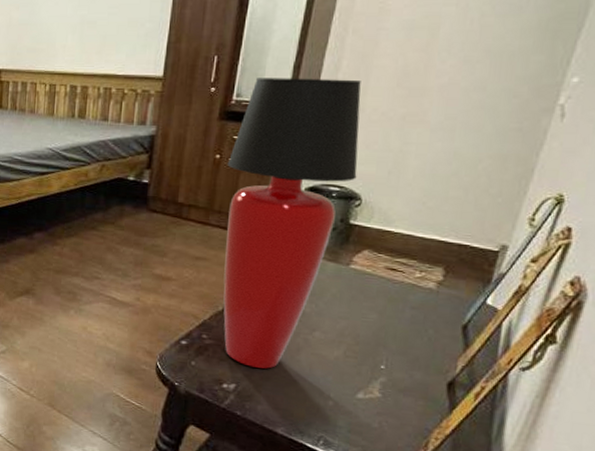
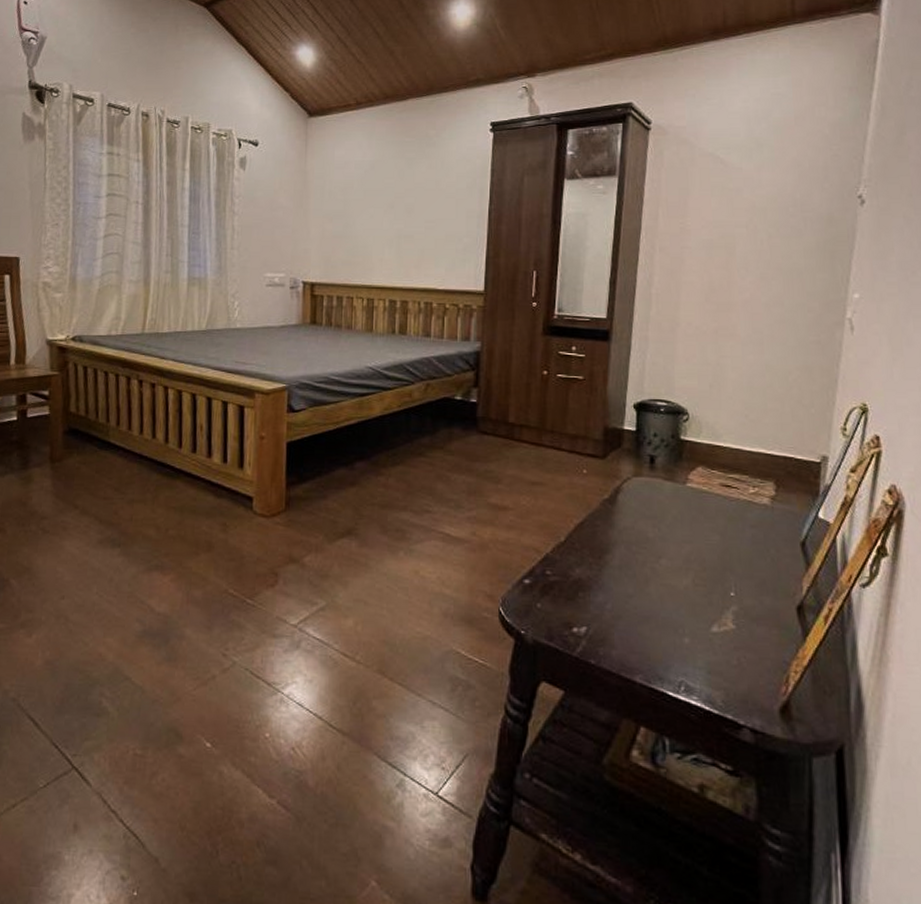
table lamp: present [223,78,361,369] -> none [555,293,681,606]

